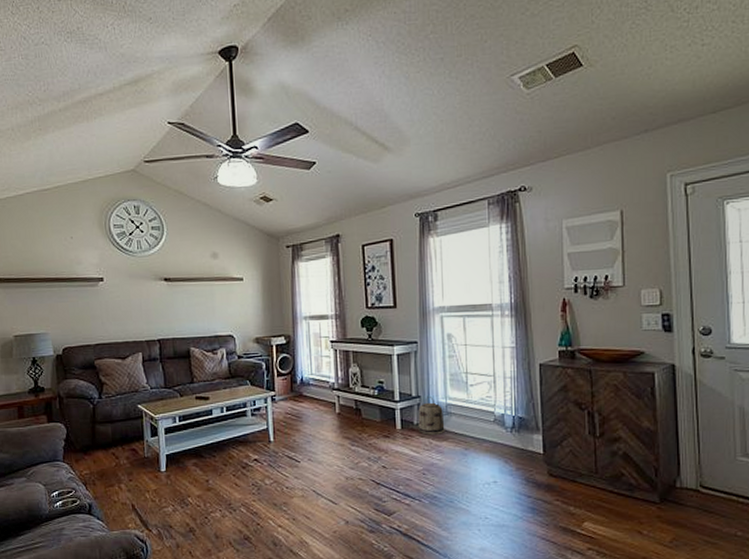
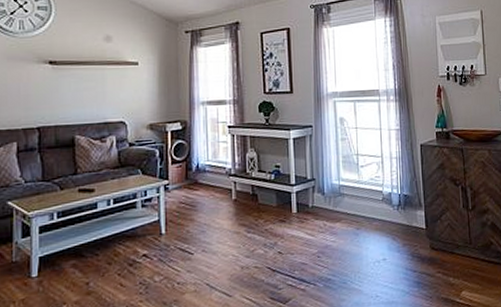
basket: present [418,395,445,435] -> none [313,178,338,217]

